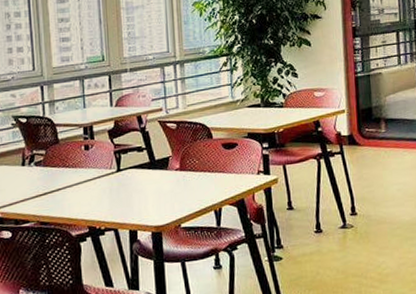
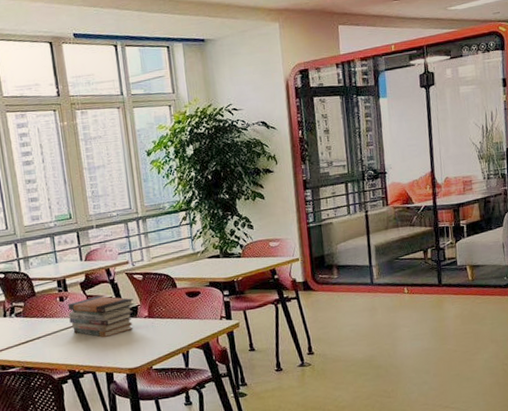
book stack: none [93,145,165,192] -> present [67,296,134,338]

